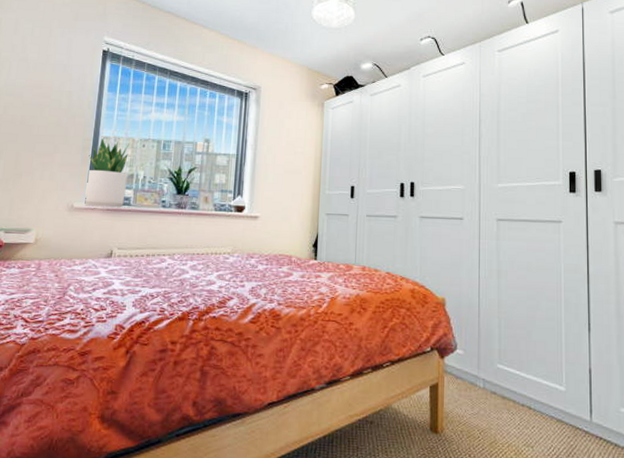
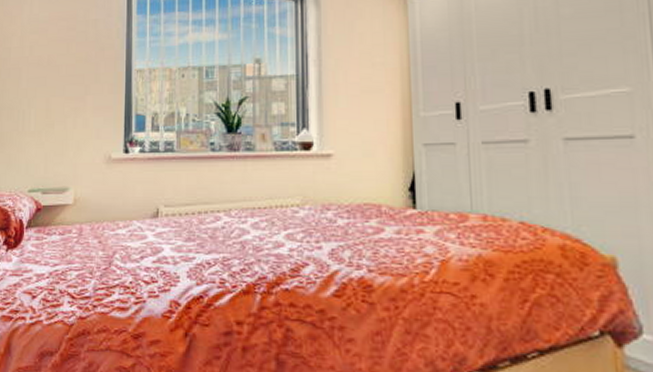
planter: present [84,138,131,208] -> none [122,72,168,156]

